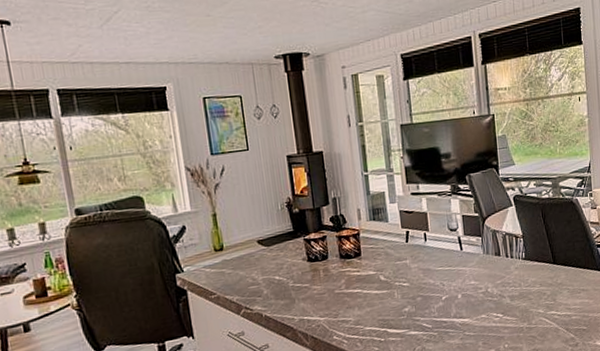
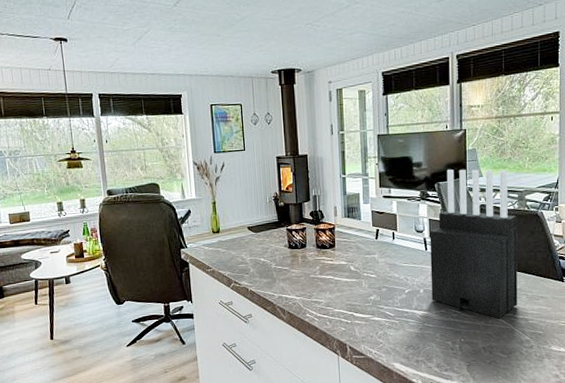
knife block: none [463,156,560,318] -> present [429,169,518,319]

